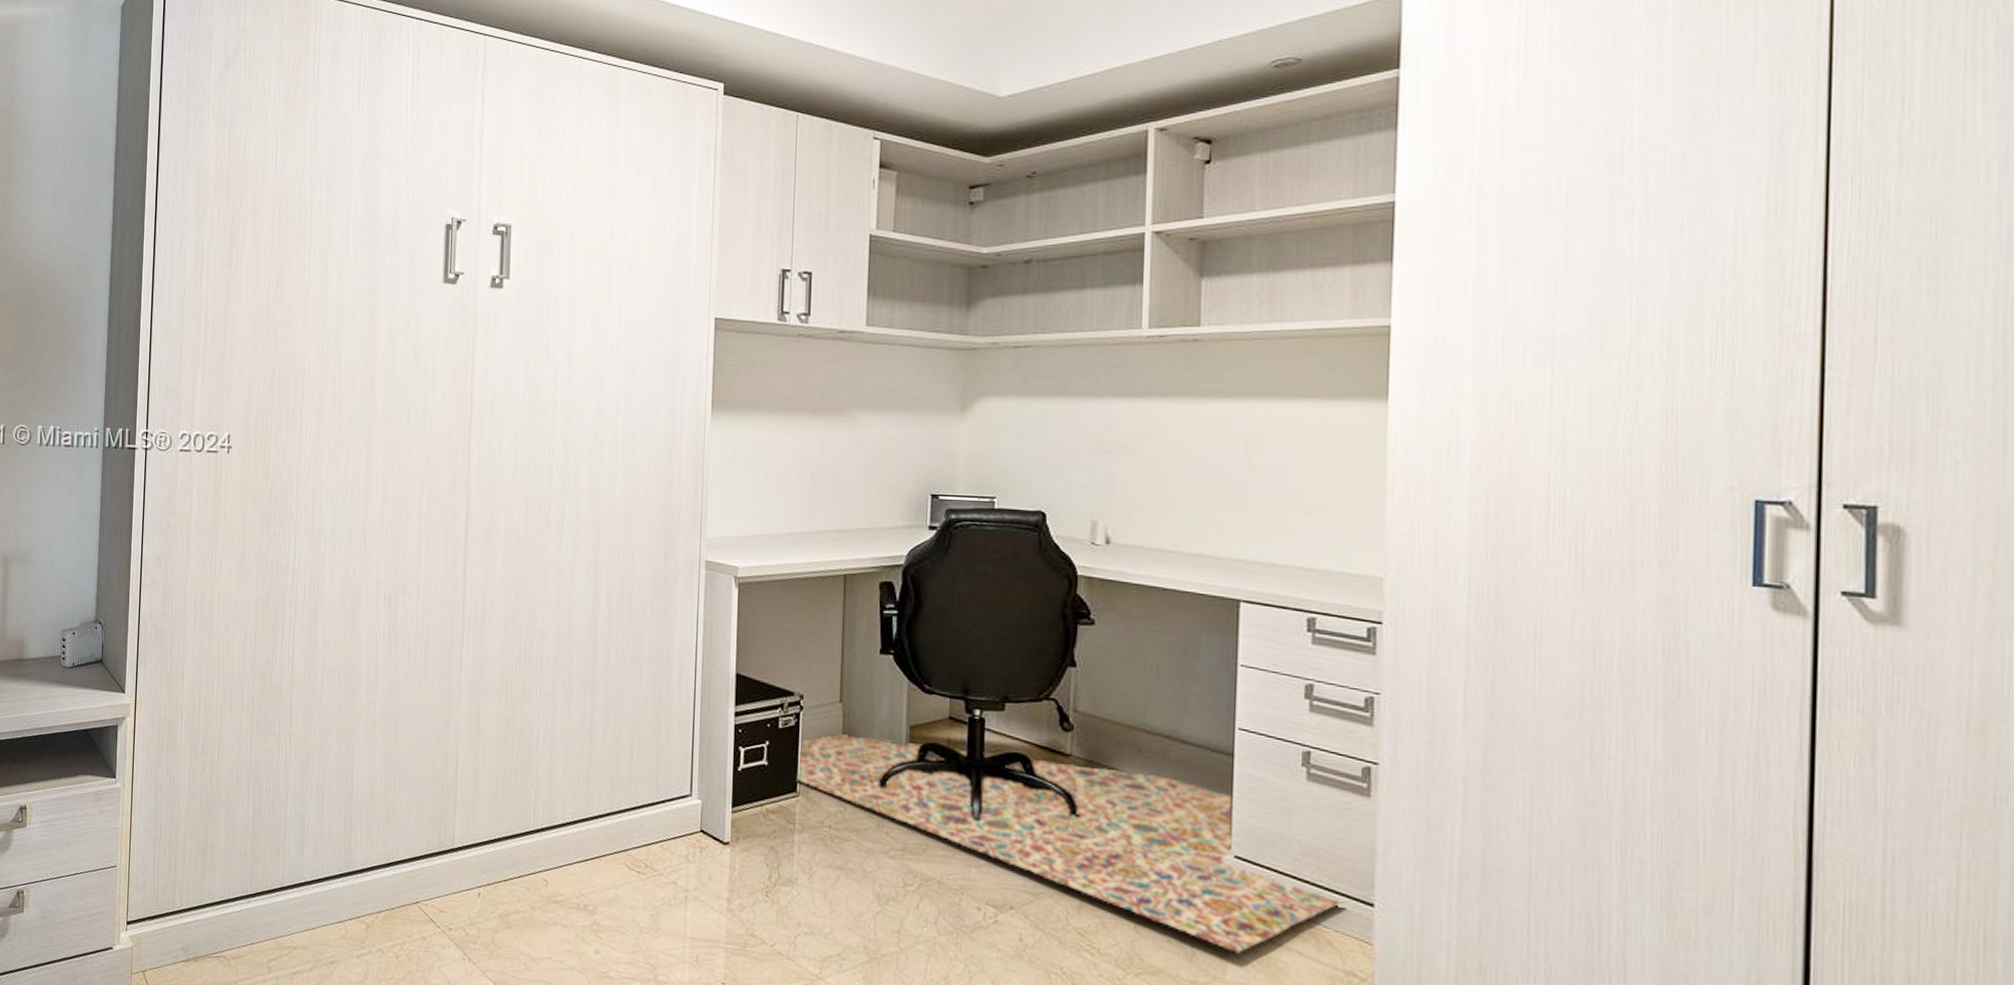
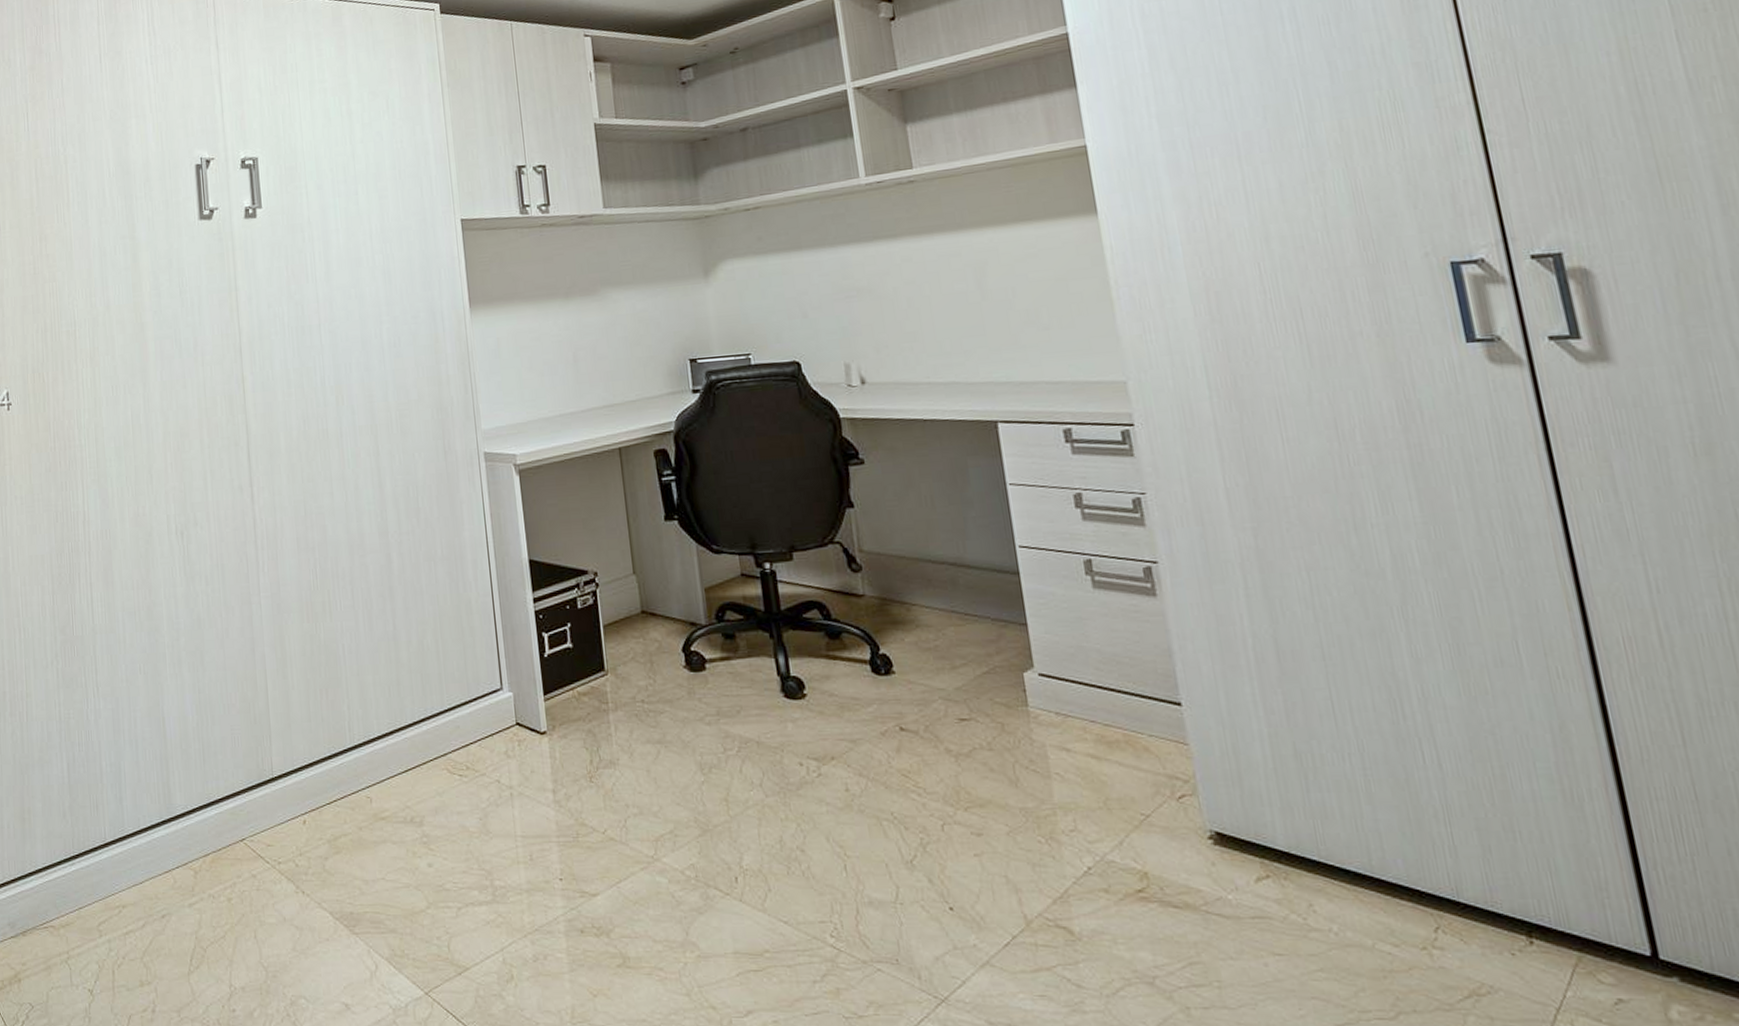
rug: present [796,734,1343,954] -> none [600,603,1152,773]

